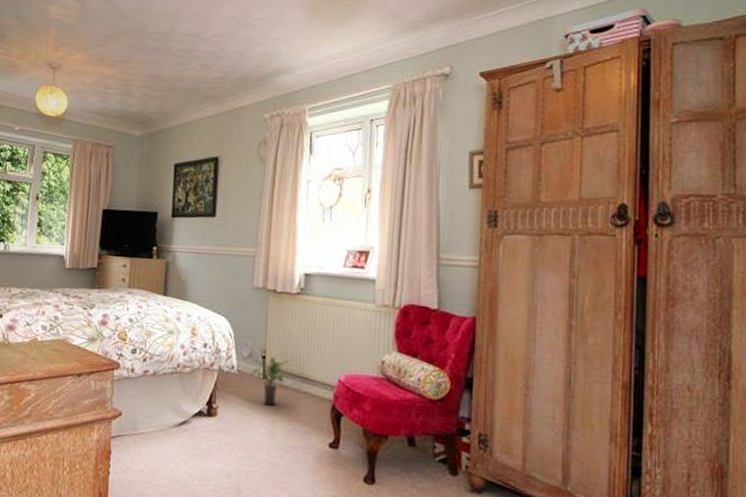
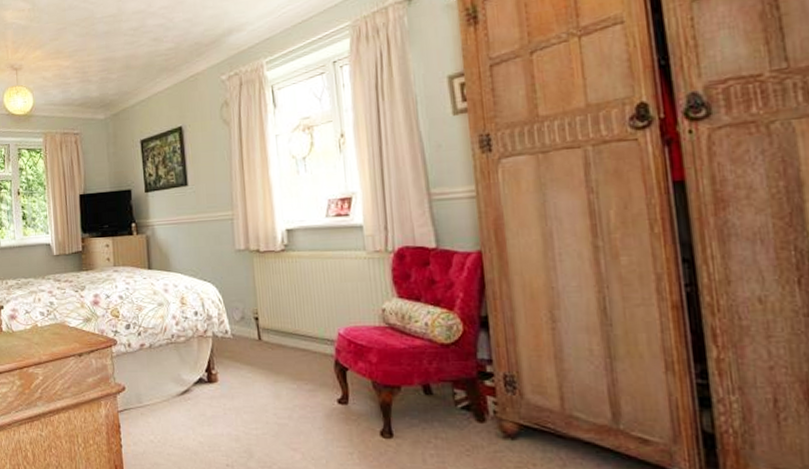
potted plant: present [251,356,288,407] -> none [246,317,284,368]

